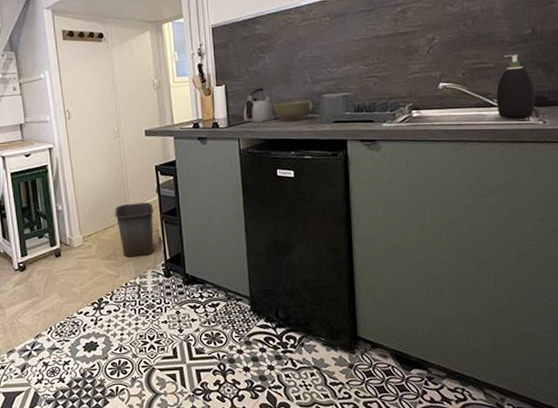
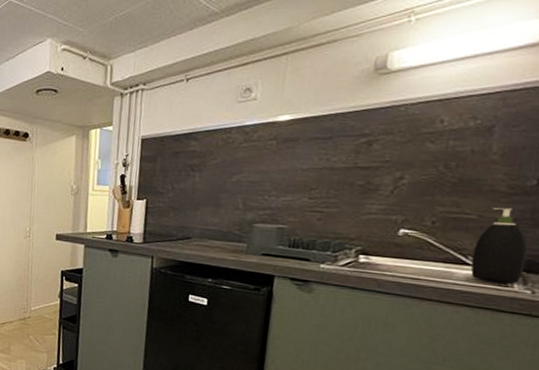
waste bin: present [115,202,154,257] -> none [15,302,54,357]
kettle: present [243,87,275,123] -> none [161,206,196,244]
bowl: present [273,100,313,122] -> none [195,225,242,249]

